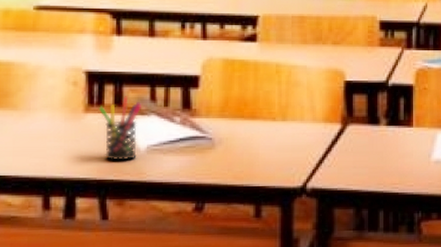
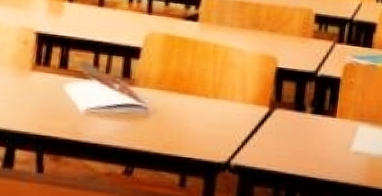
pen holder: present [98,96,141,161] -> none [44,59,85,120]

